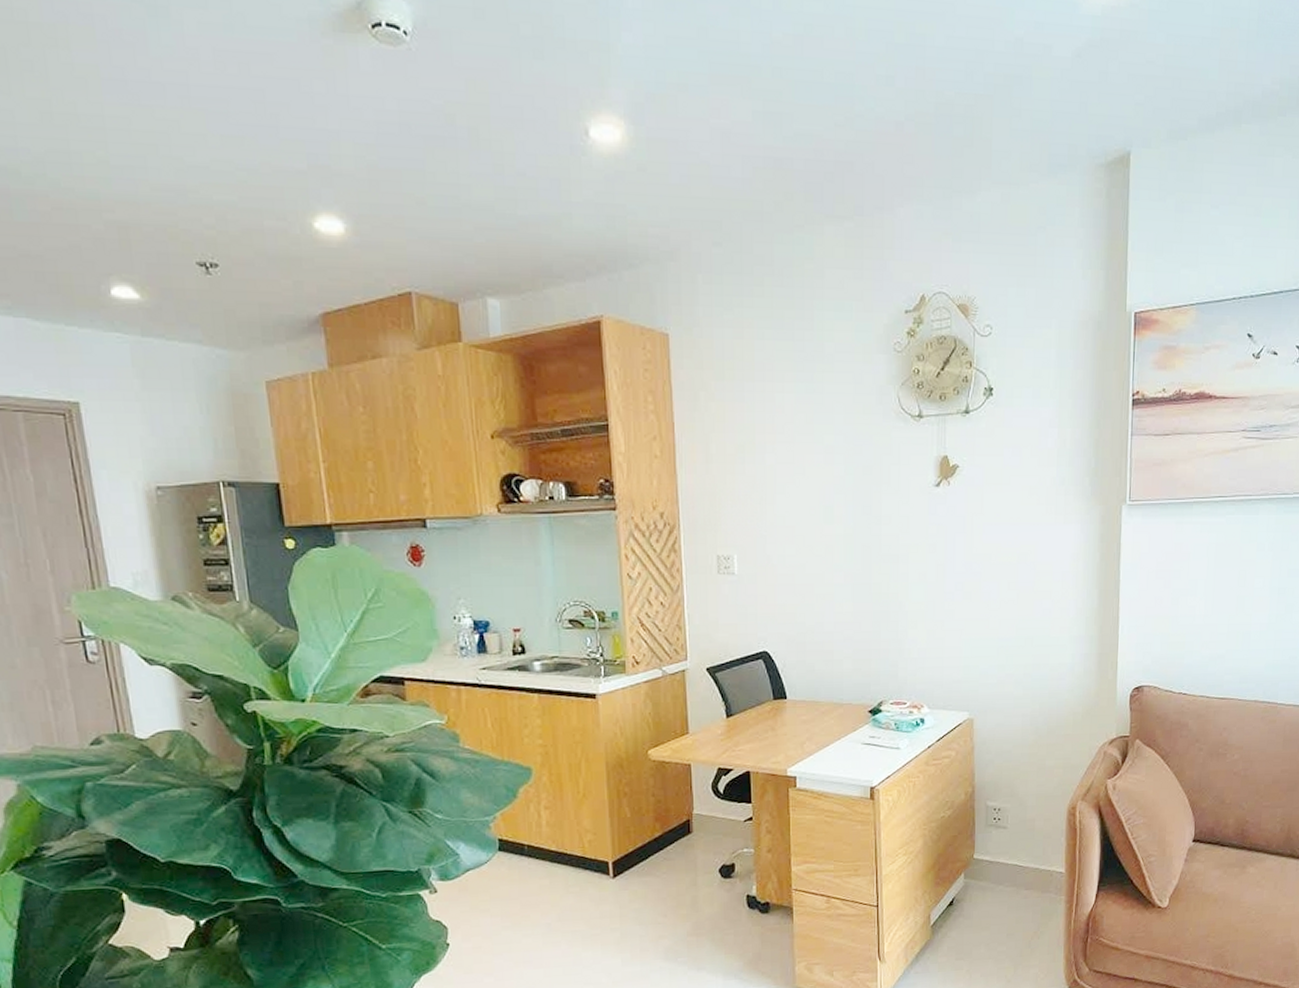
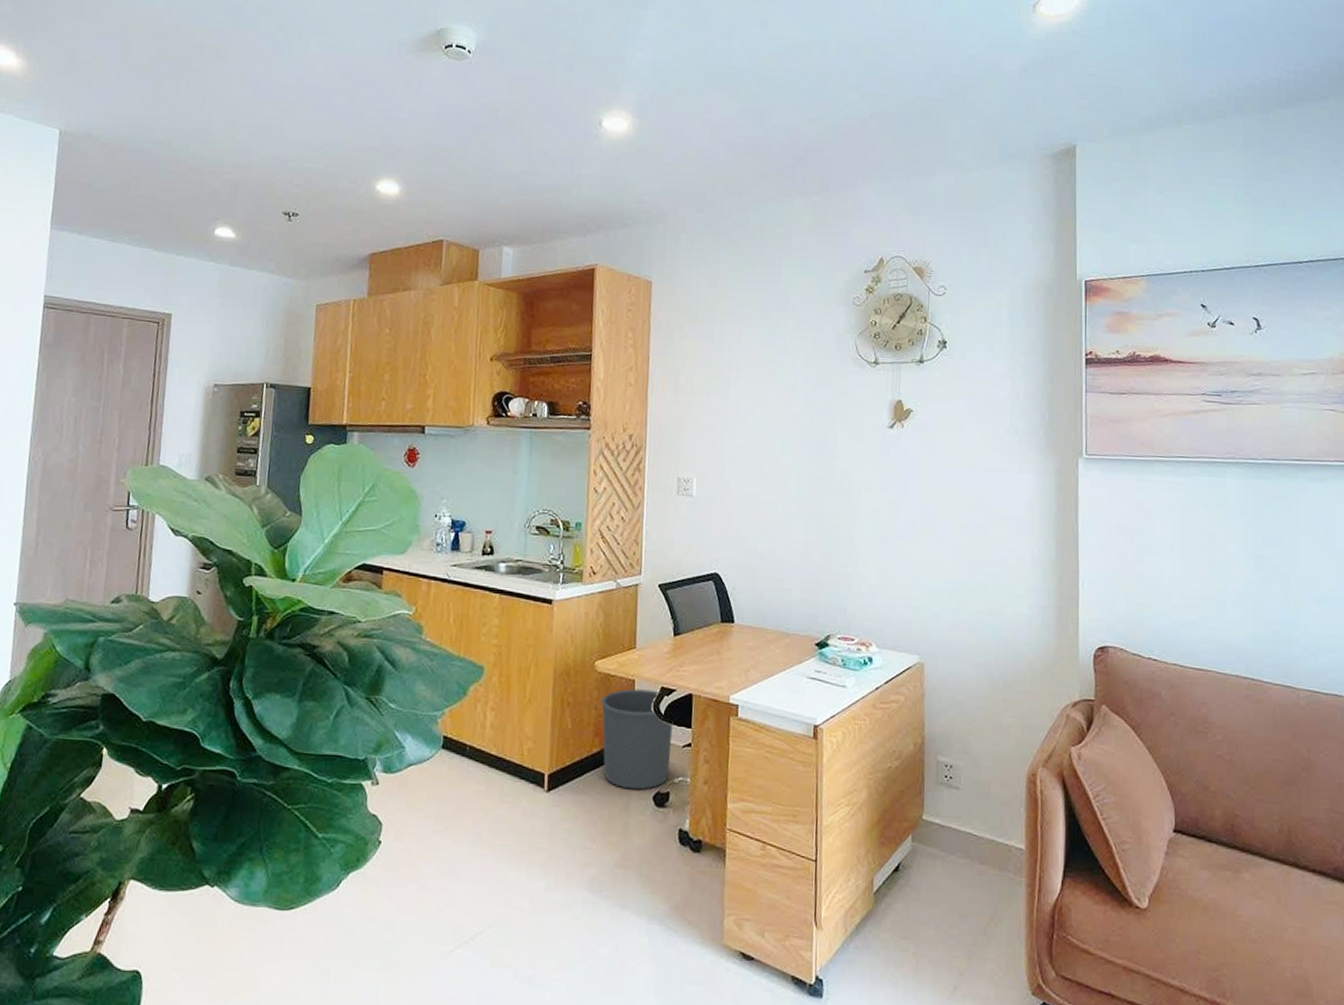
waste bin: none [657,772,733,866] -> present [600,688,673,790]

